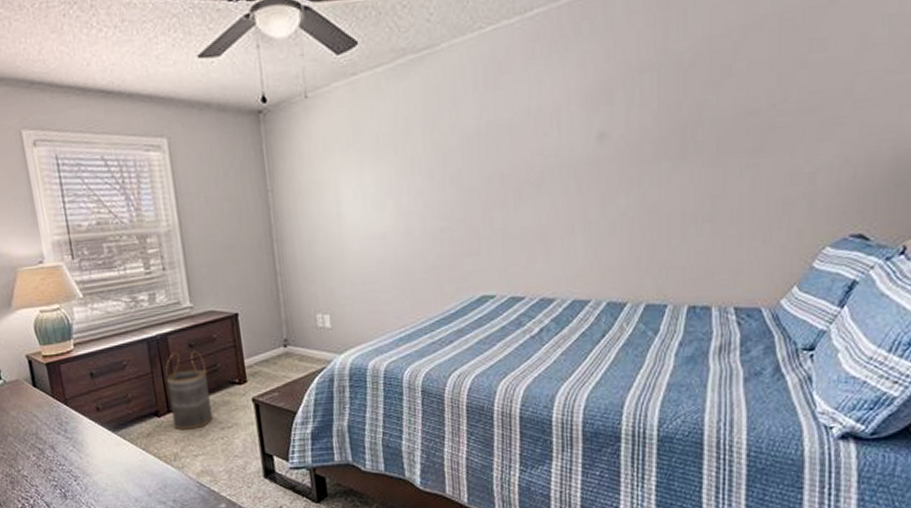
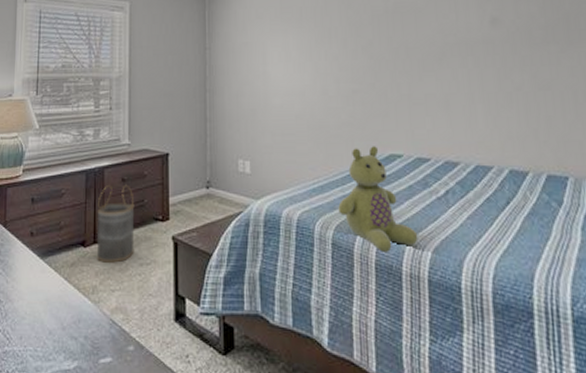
stuffed bear: none [427,288,510,396] -> present [338,146,418,254]

